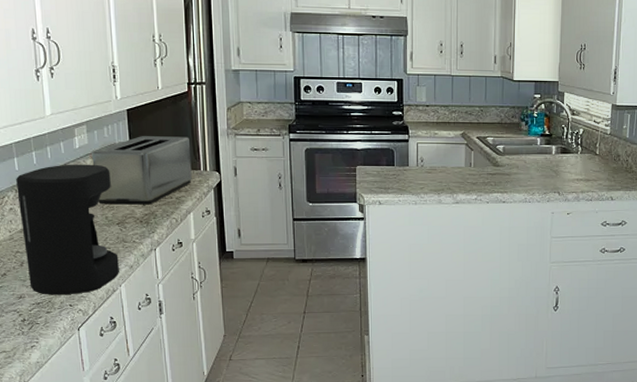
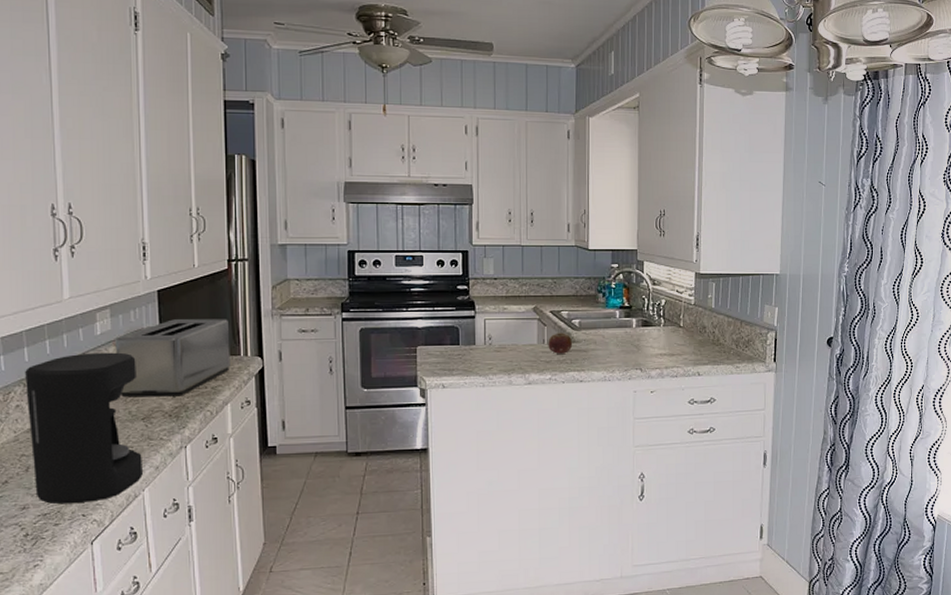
fruit: none [474,157,497,178] -> present [548,333,573,355]

